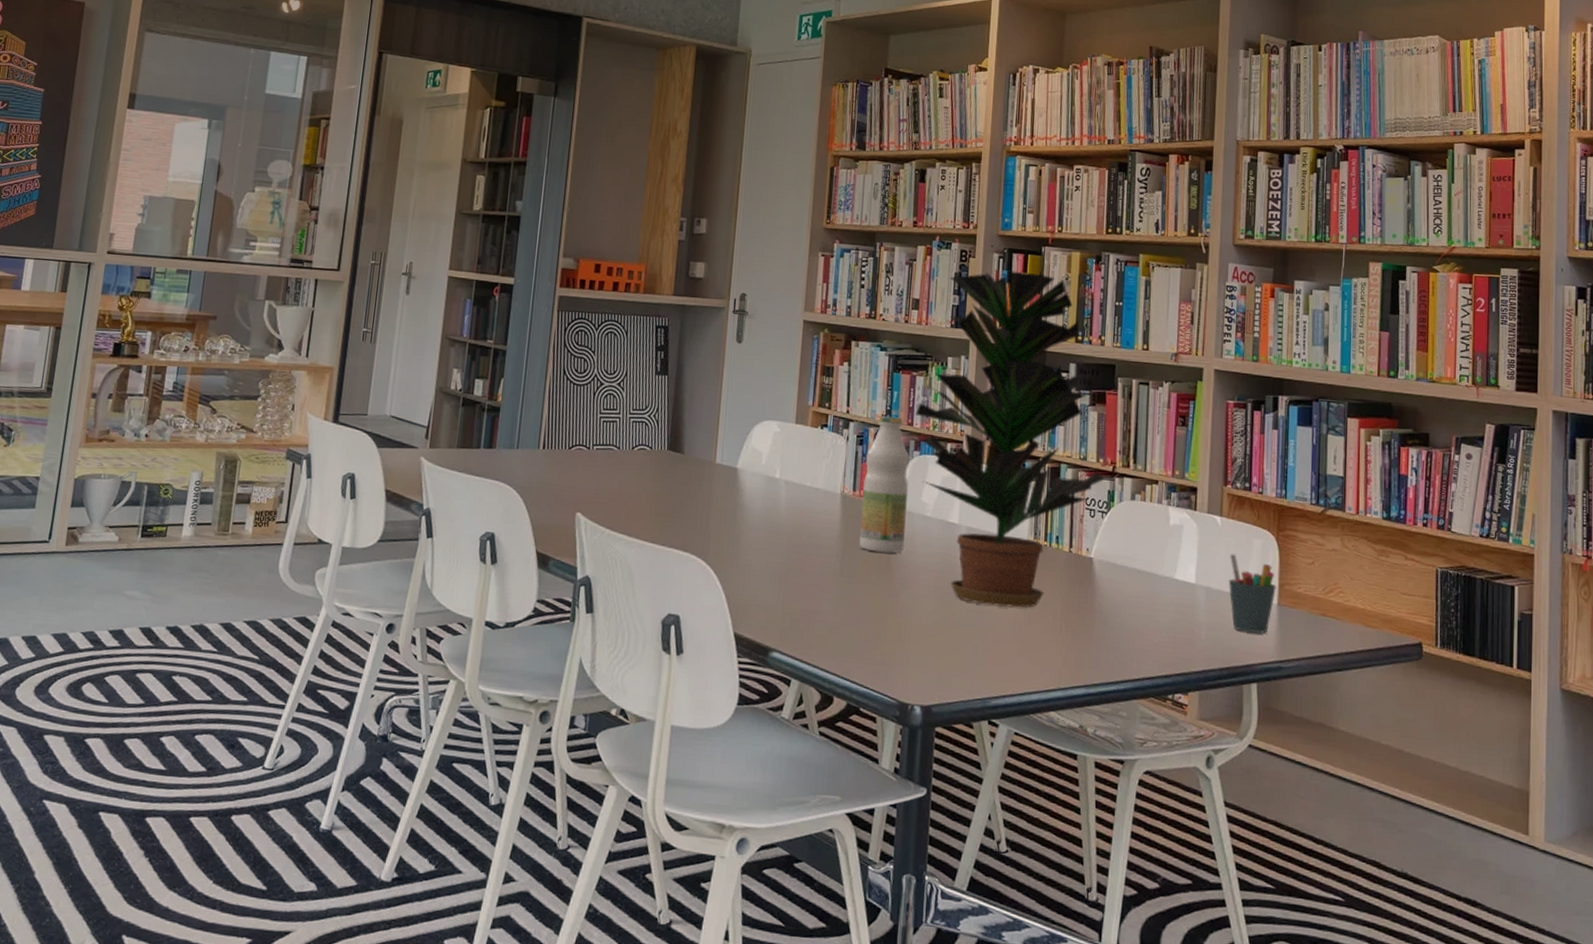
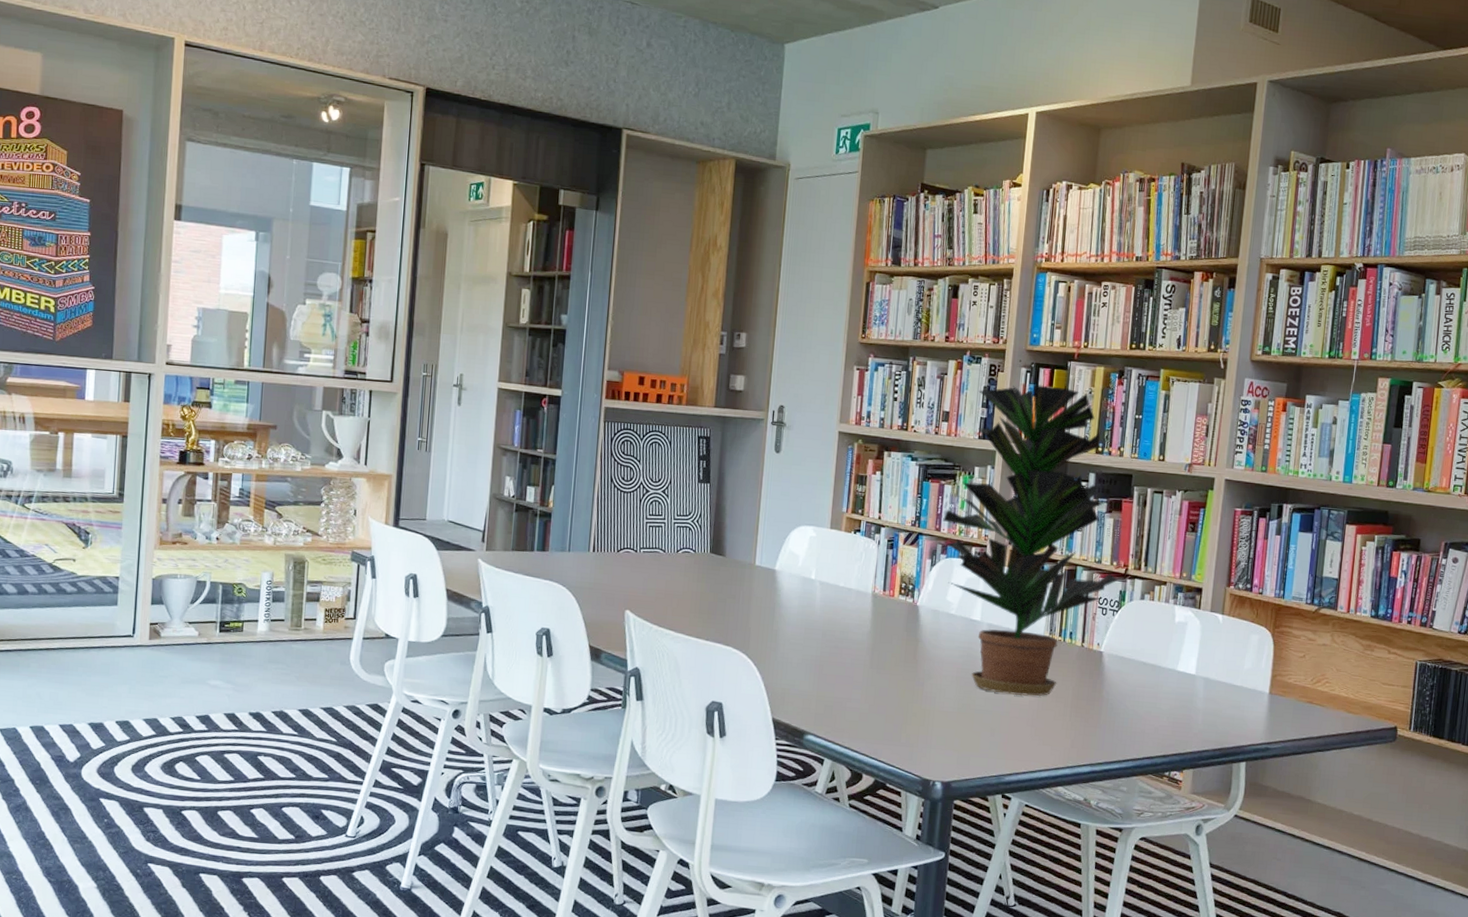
bottle: present [859,416,910,553] -> none [888,522,937,647]
pen holder: present [1229,554,1277,634] -> none [1226,648,1270,719]

